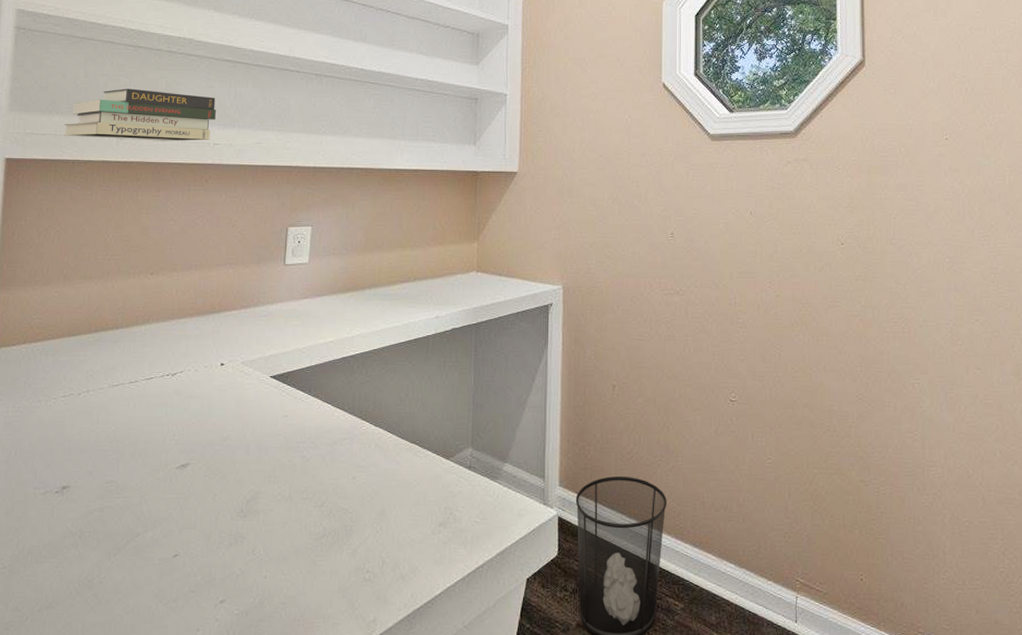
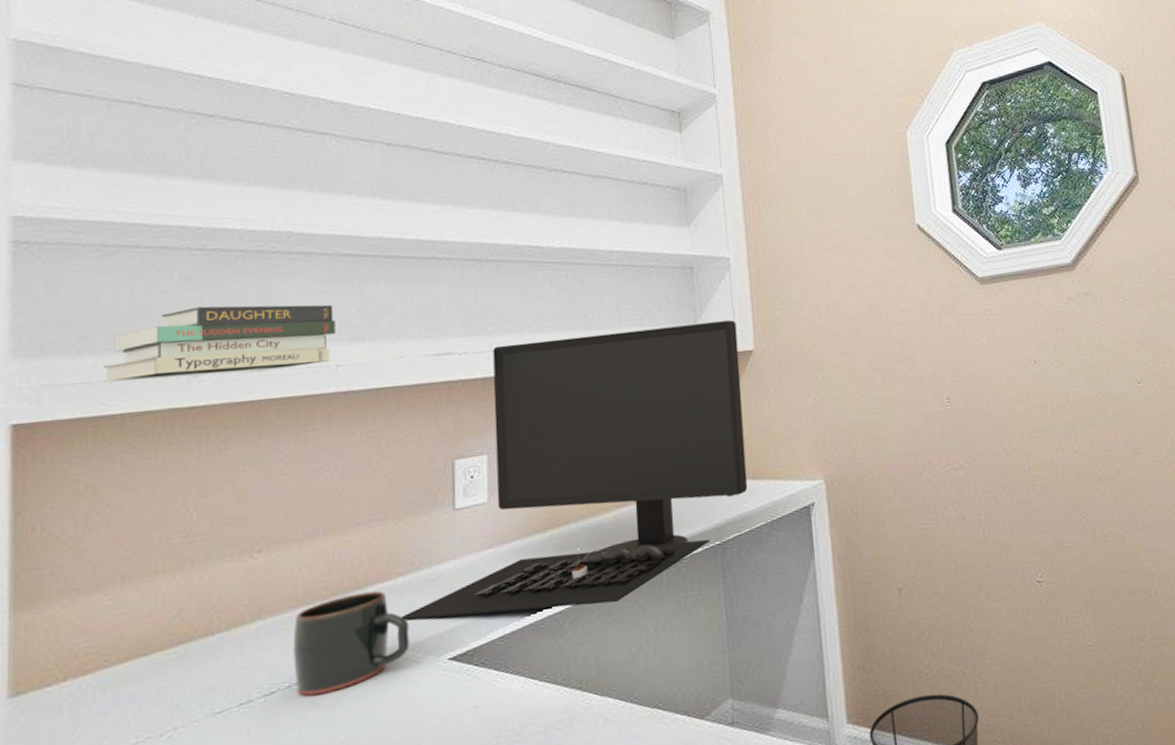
mug: none [167,316,246,385] -> present [293,591,410,696]
computer keyboard: none [241,310,468,356] -> present [401,539,711,621]
computer monitor: none [315,143,506,318] -> present [493,320,748,552]

